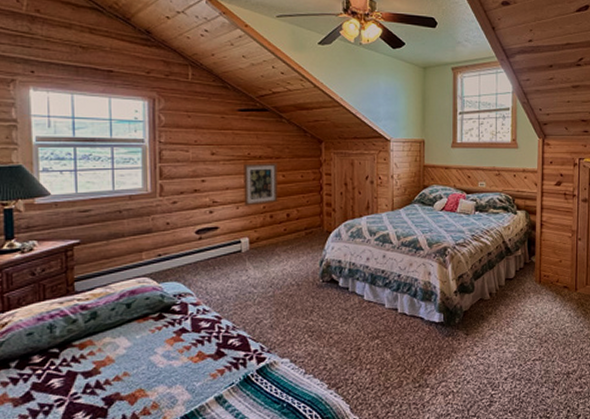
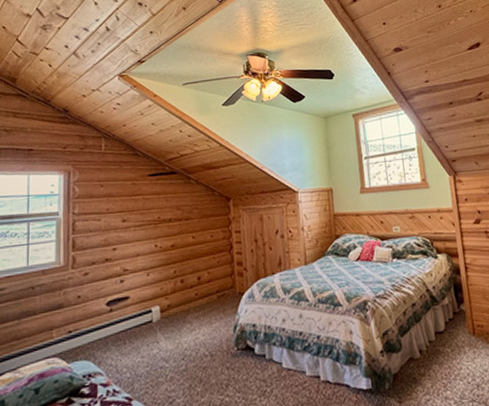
wall art: present [244,163,278,206] -> none [154,224,188,272]

